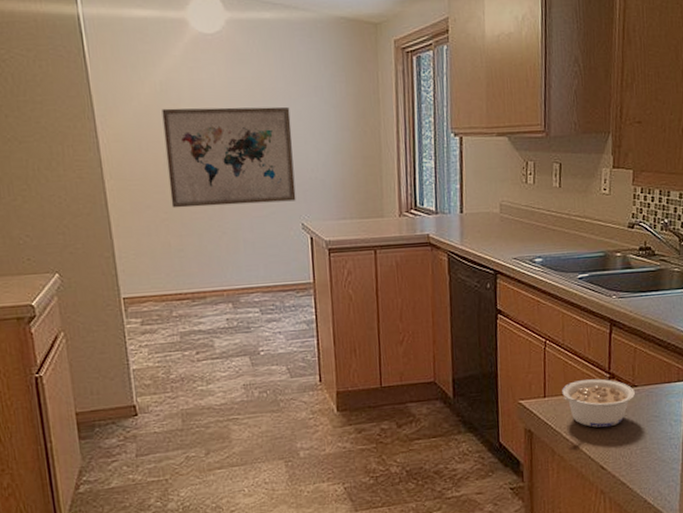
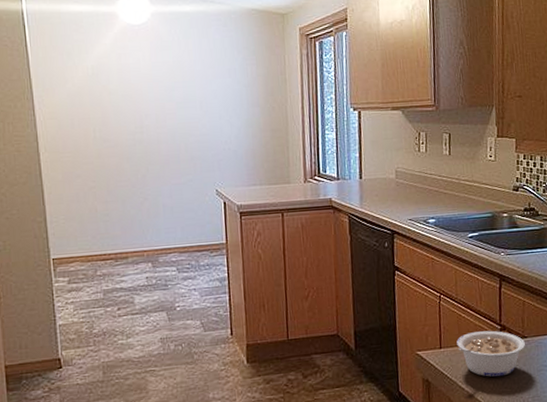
wall art: present [161,106,296,208] -> none [92,86,211,177]

